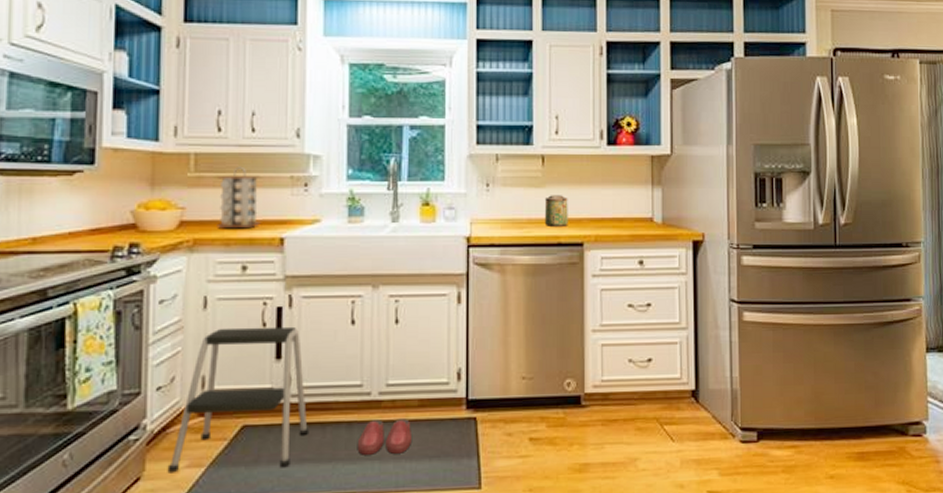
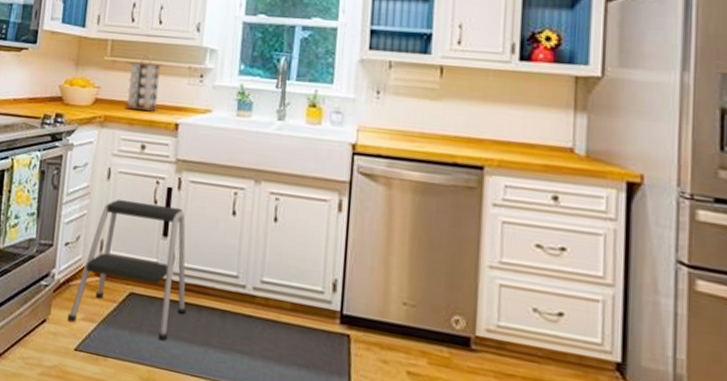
slippers: present [357,419,413,455] -> none [228,313,283,355]
canister: present [544,195,568,226] -> none [439,110,469,146]

